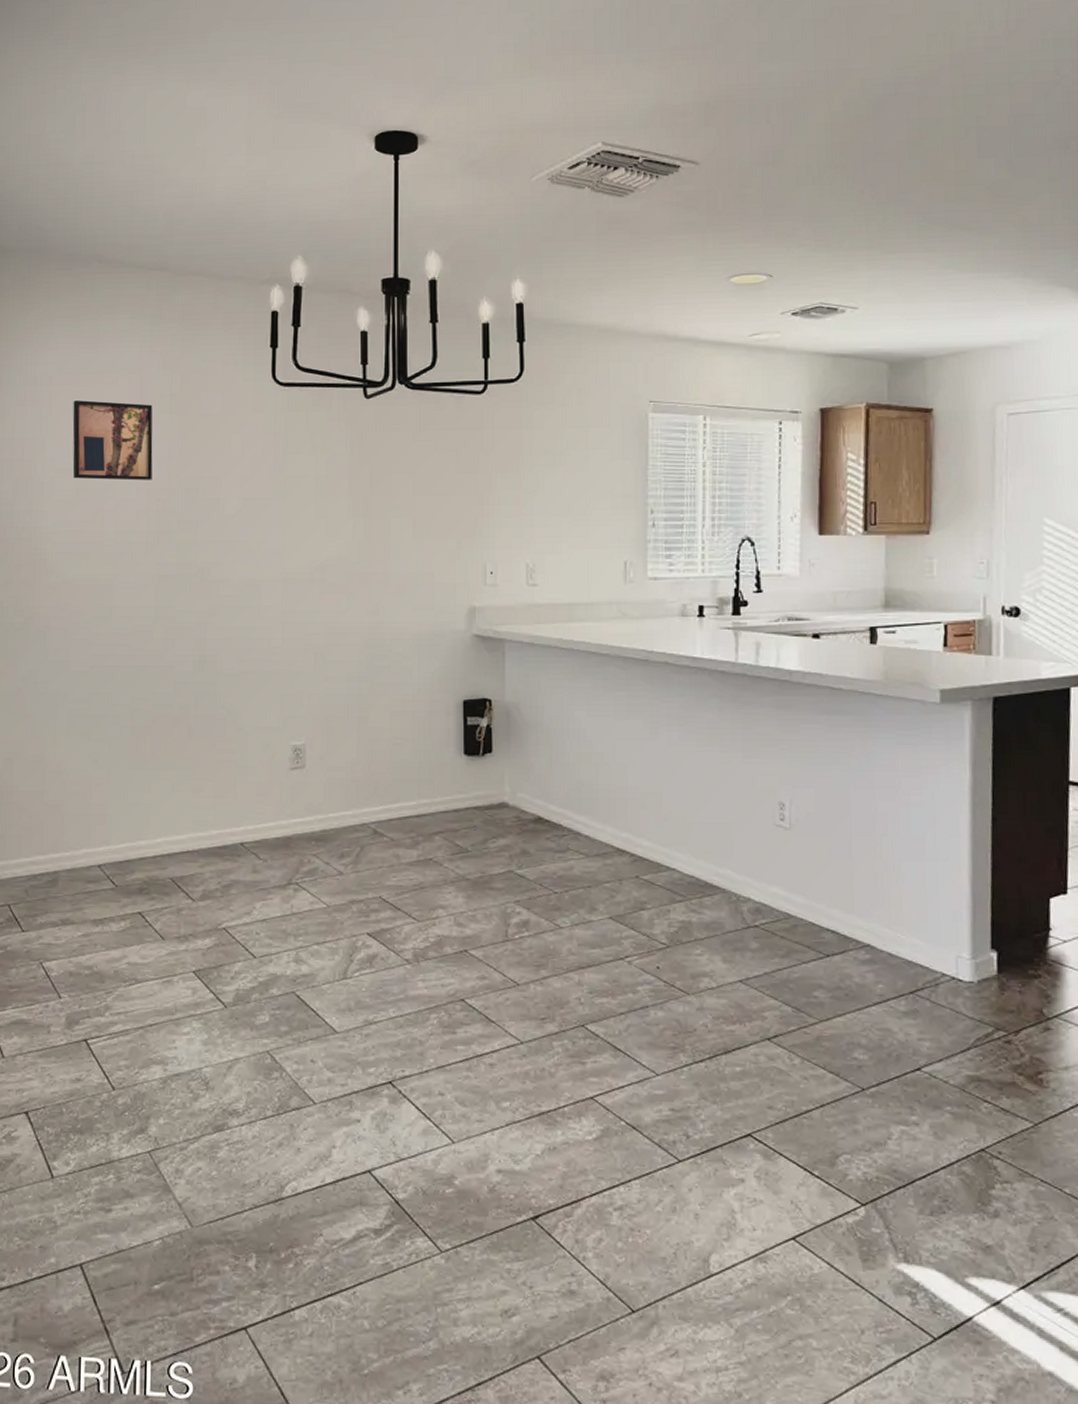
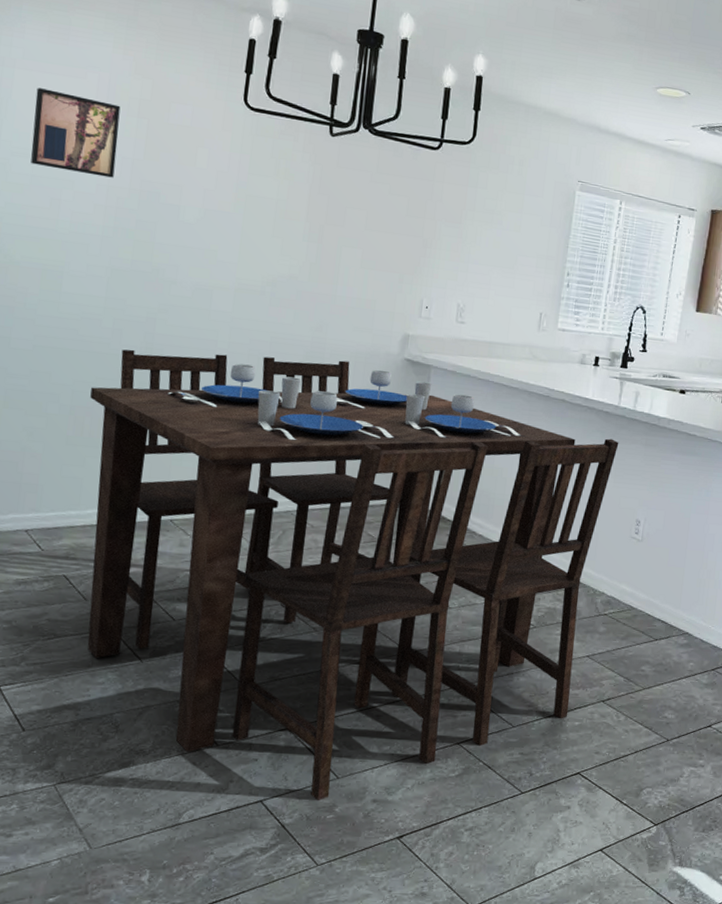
dining table: none [149,645,743,1170] -> present [87,349,619,800]

